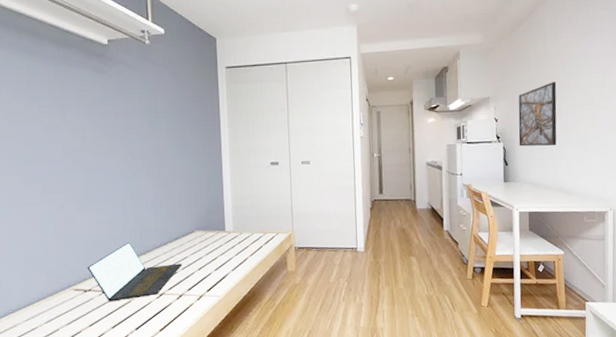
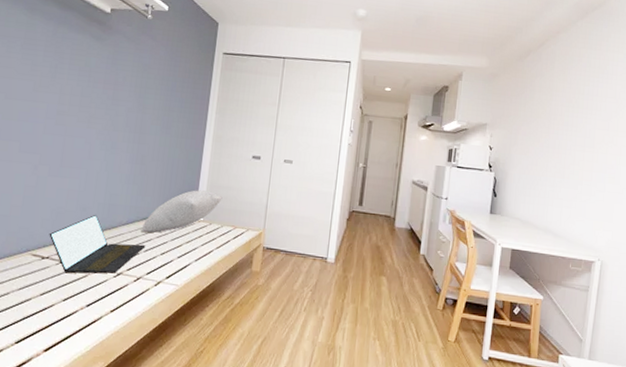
pillow: none [175,202,248,251] -> present [141,190,223,233]
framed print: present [518,82,557,147] -> none [511,118,559,185]

